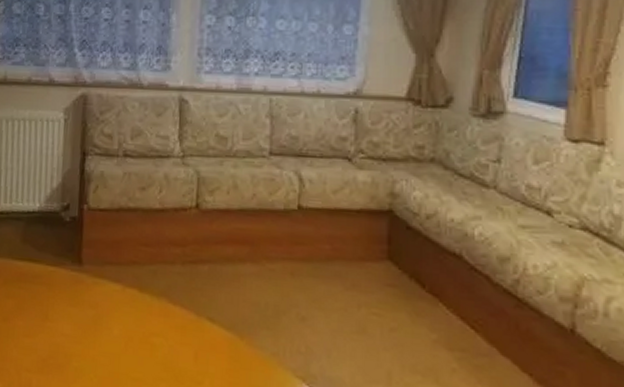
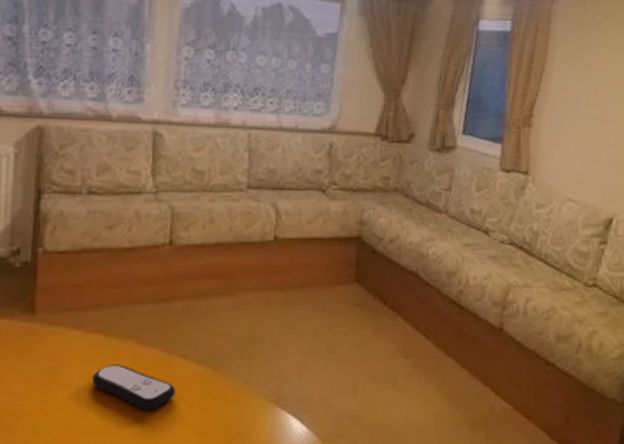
remote control: none [129,319,205,369] -> present [92,364,177,410]

